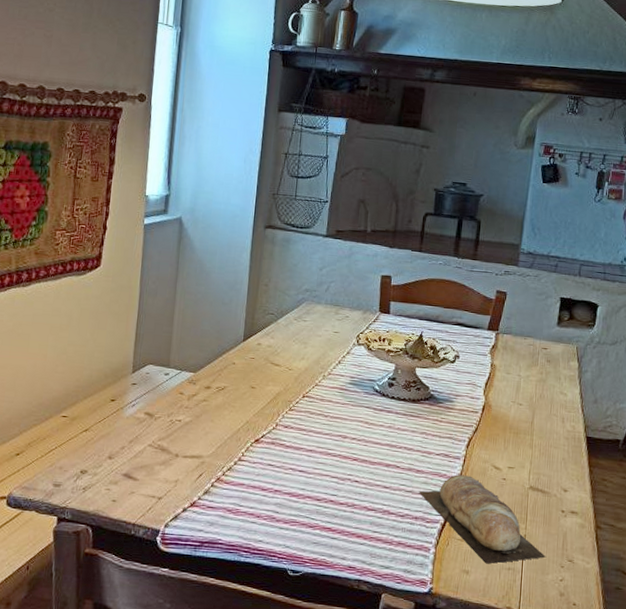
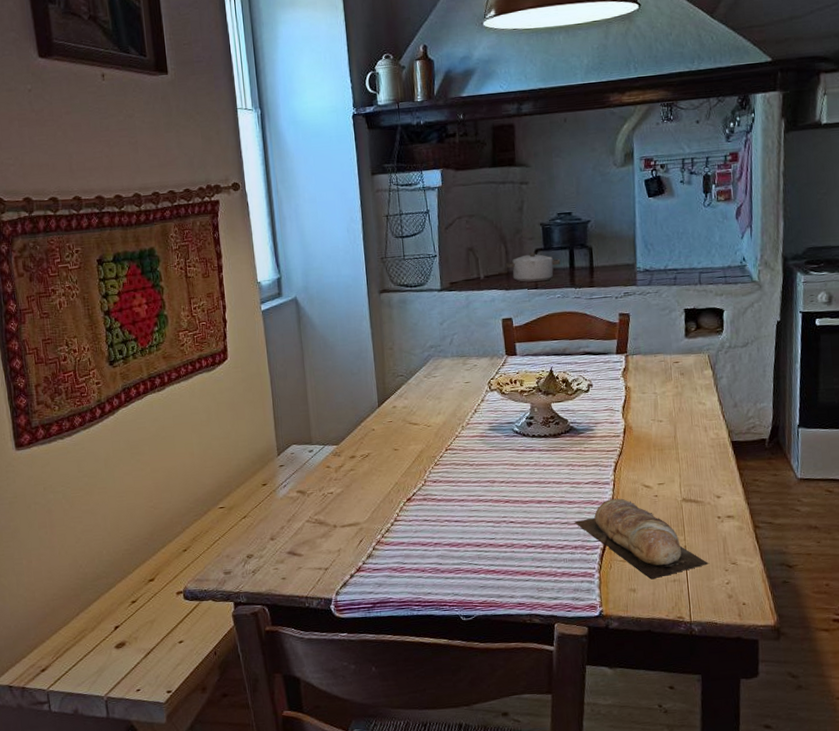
cooking pot: none [393,215,448,246] -> present [504,252,561,283]

